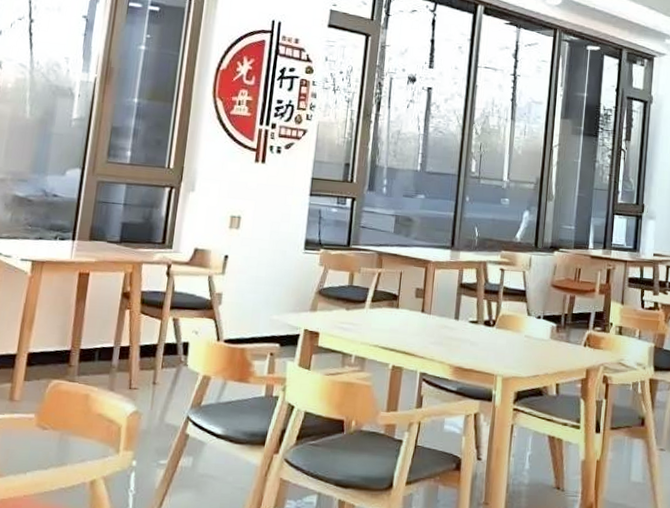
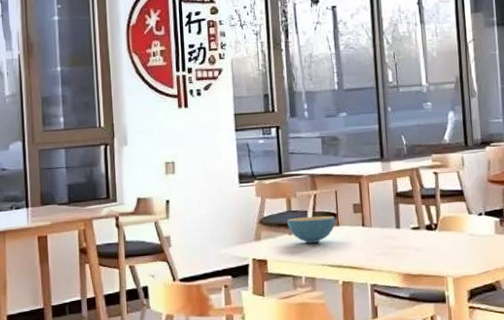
cereal bowl: none [346,293,396,322] -> present [287,215,335,243]

